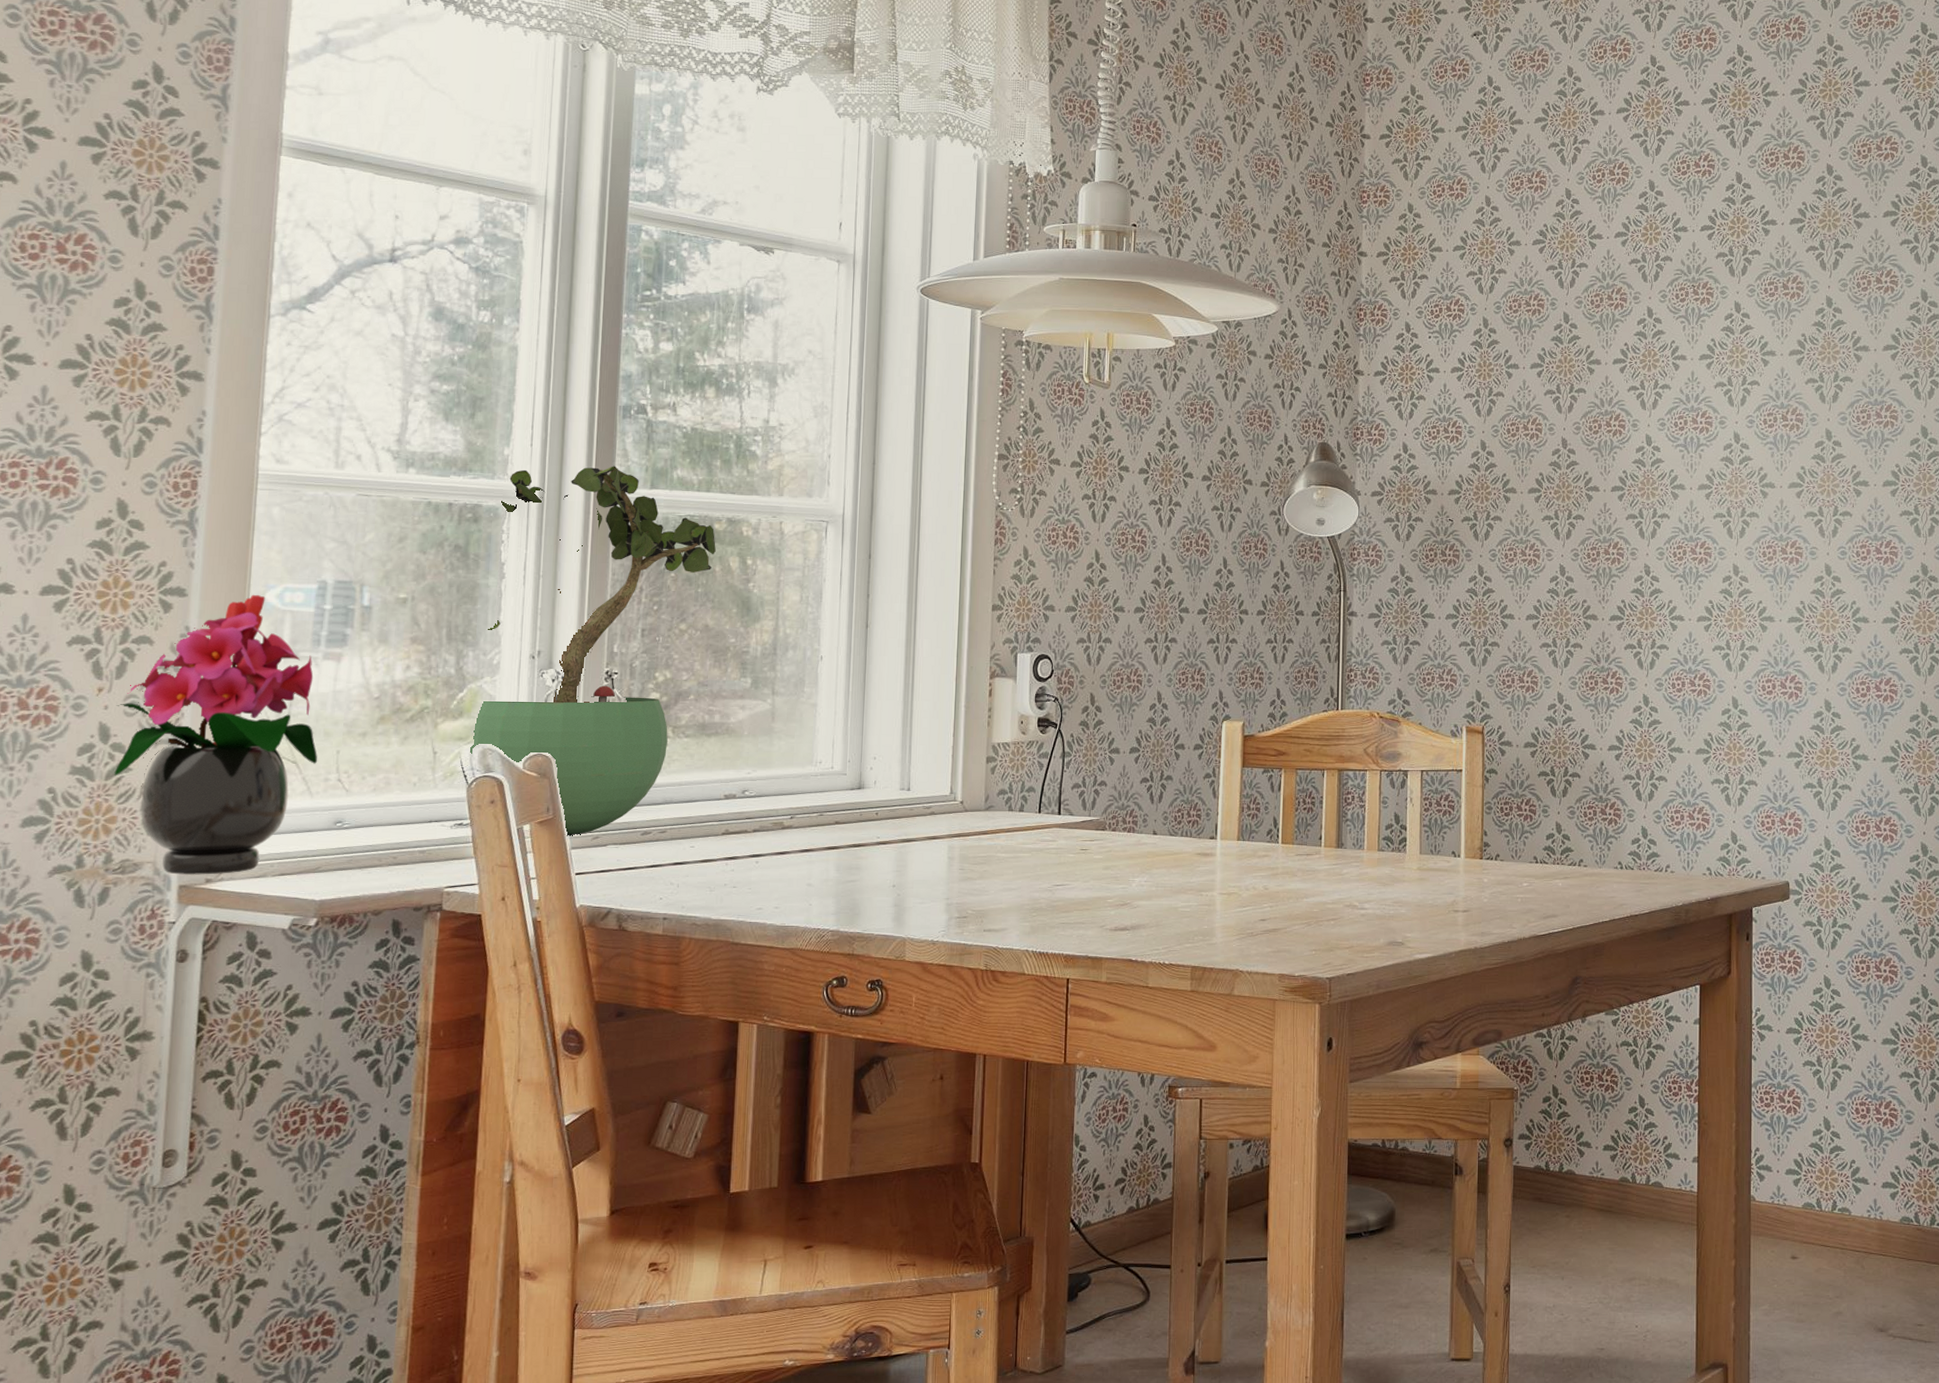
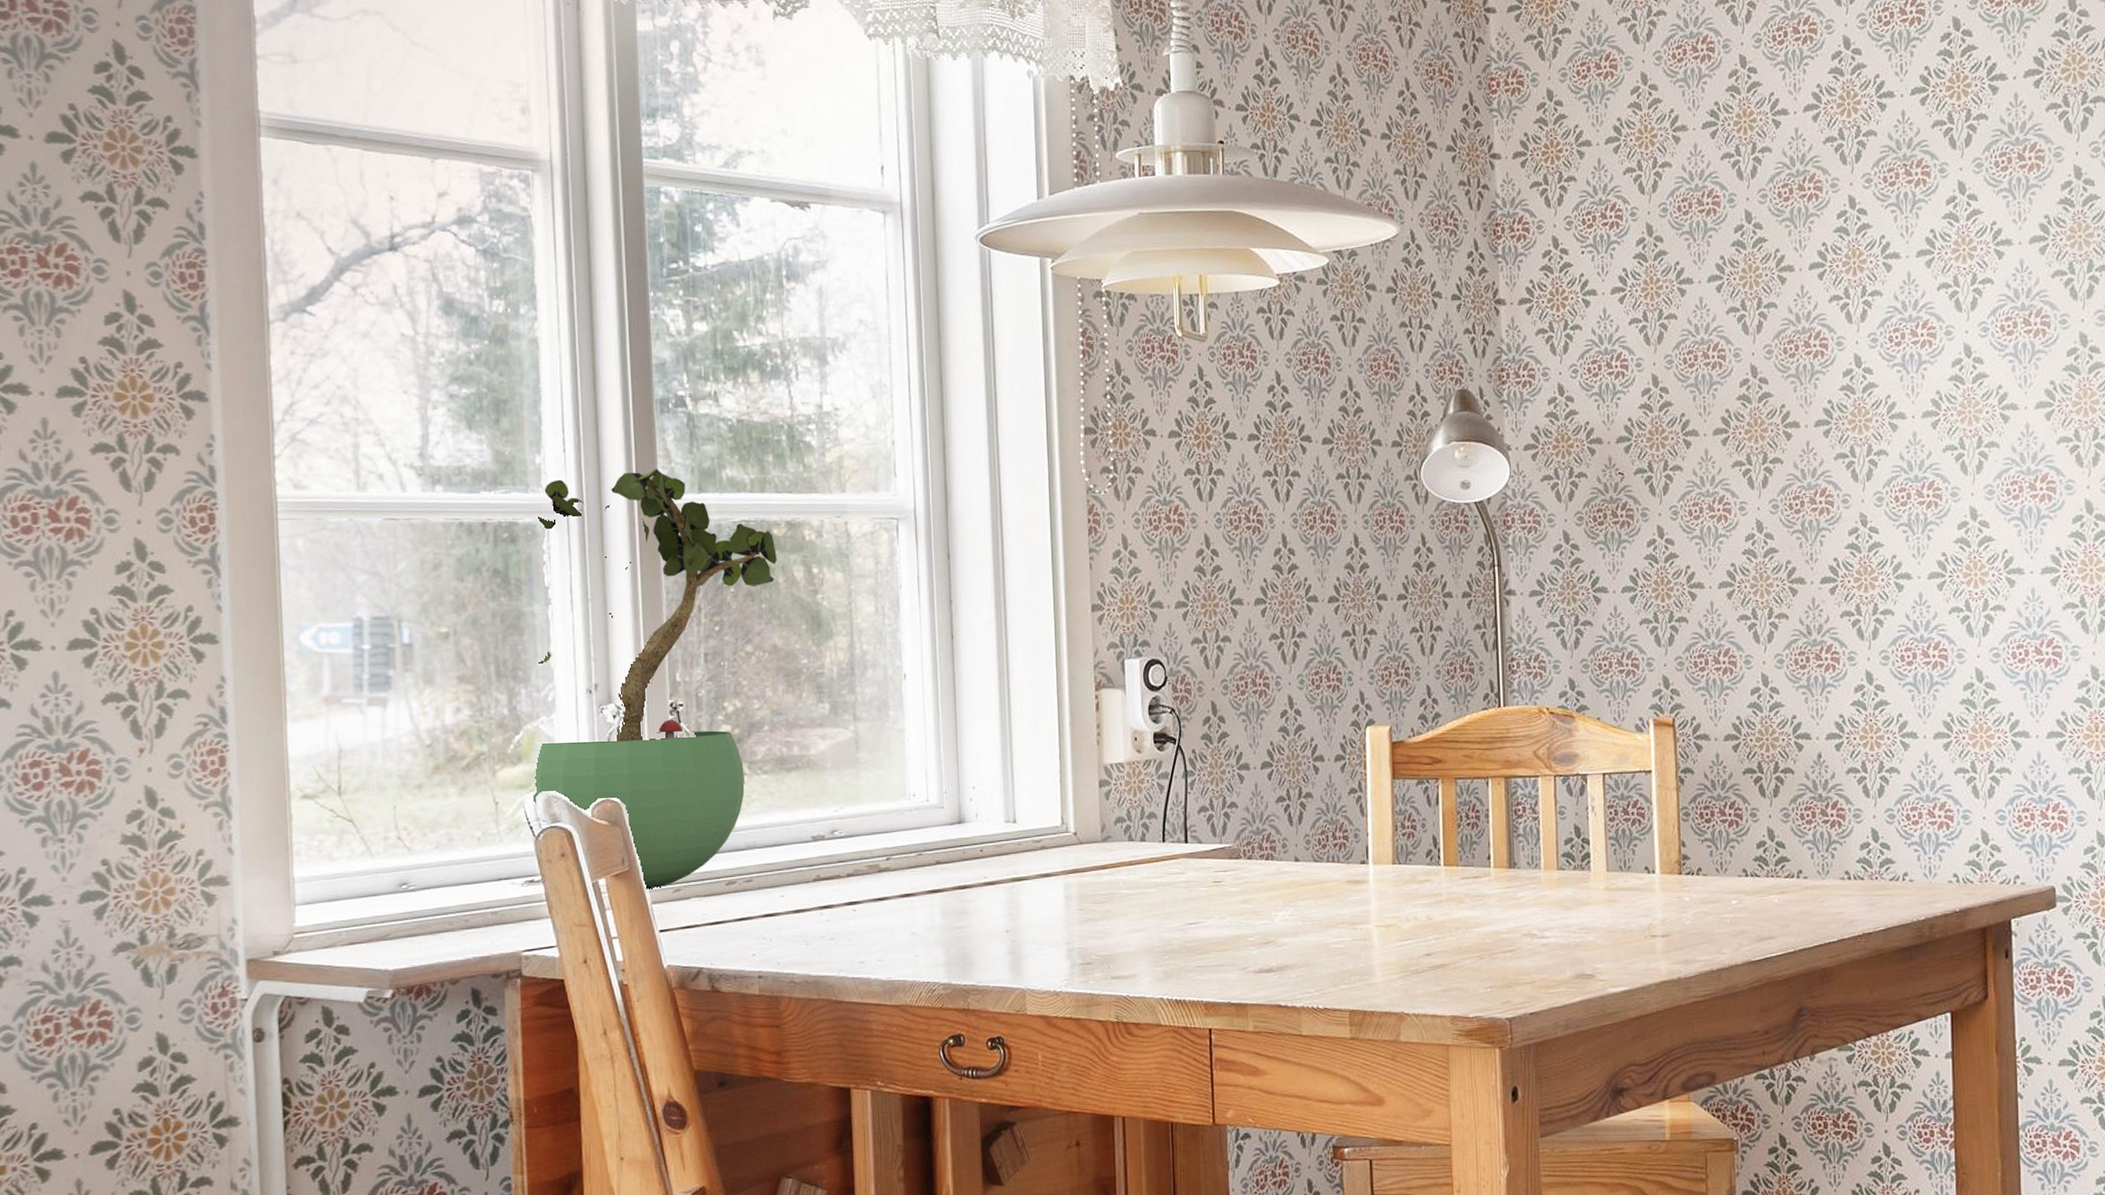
potted flower: present [114,594,318,875] -> none [159,636,375,948]

